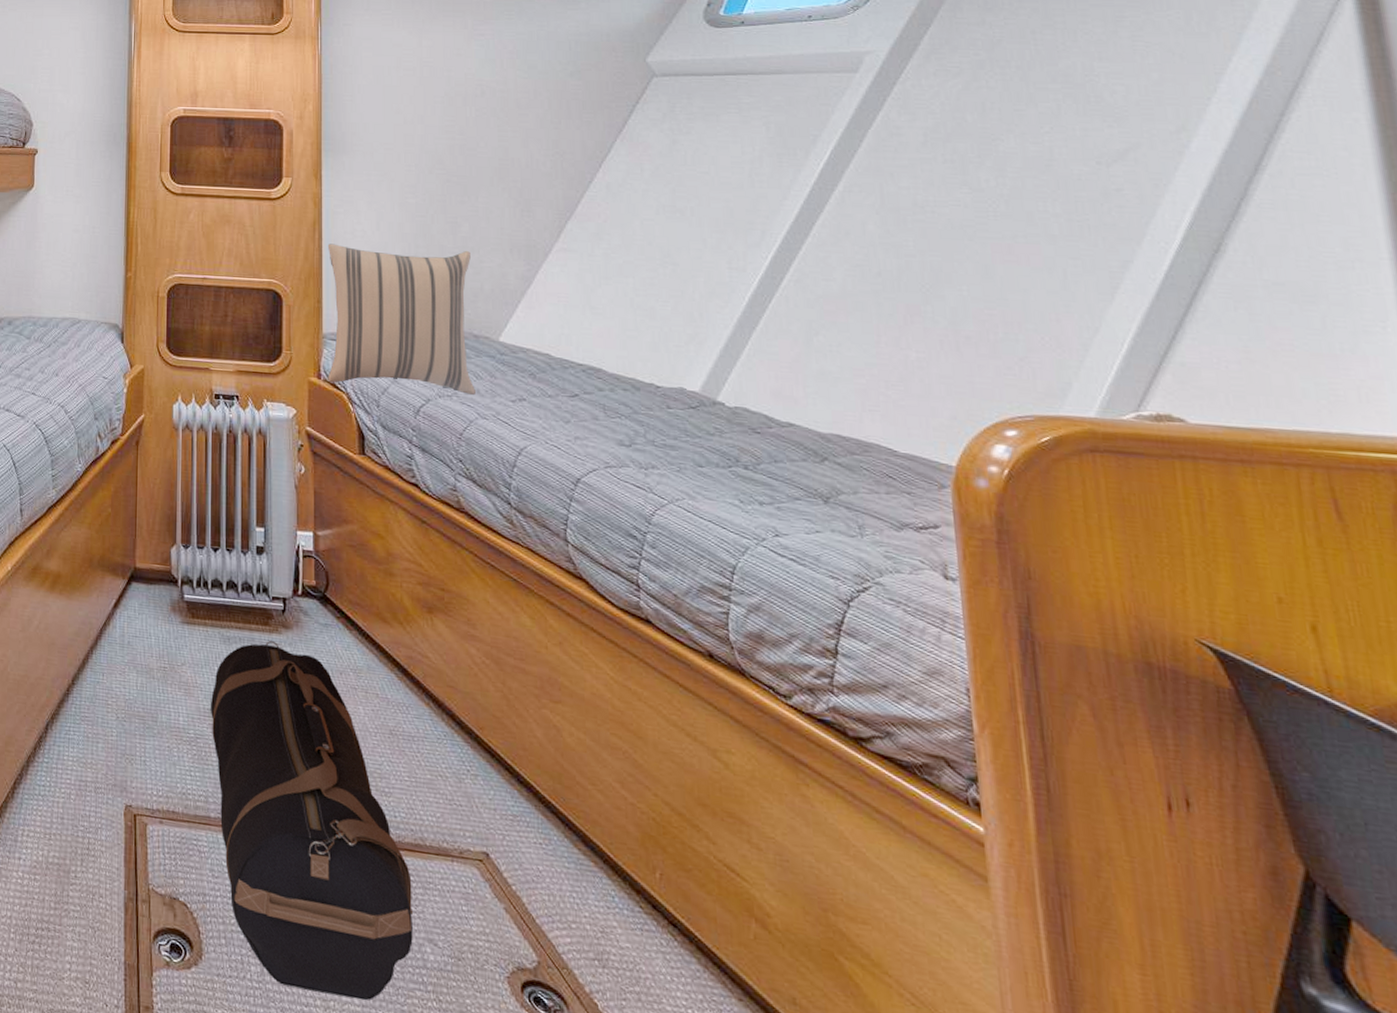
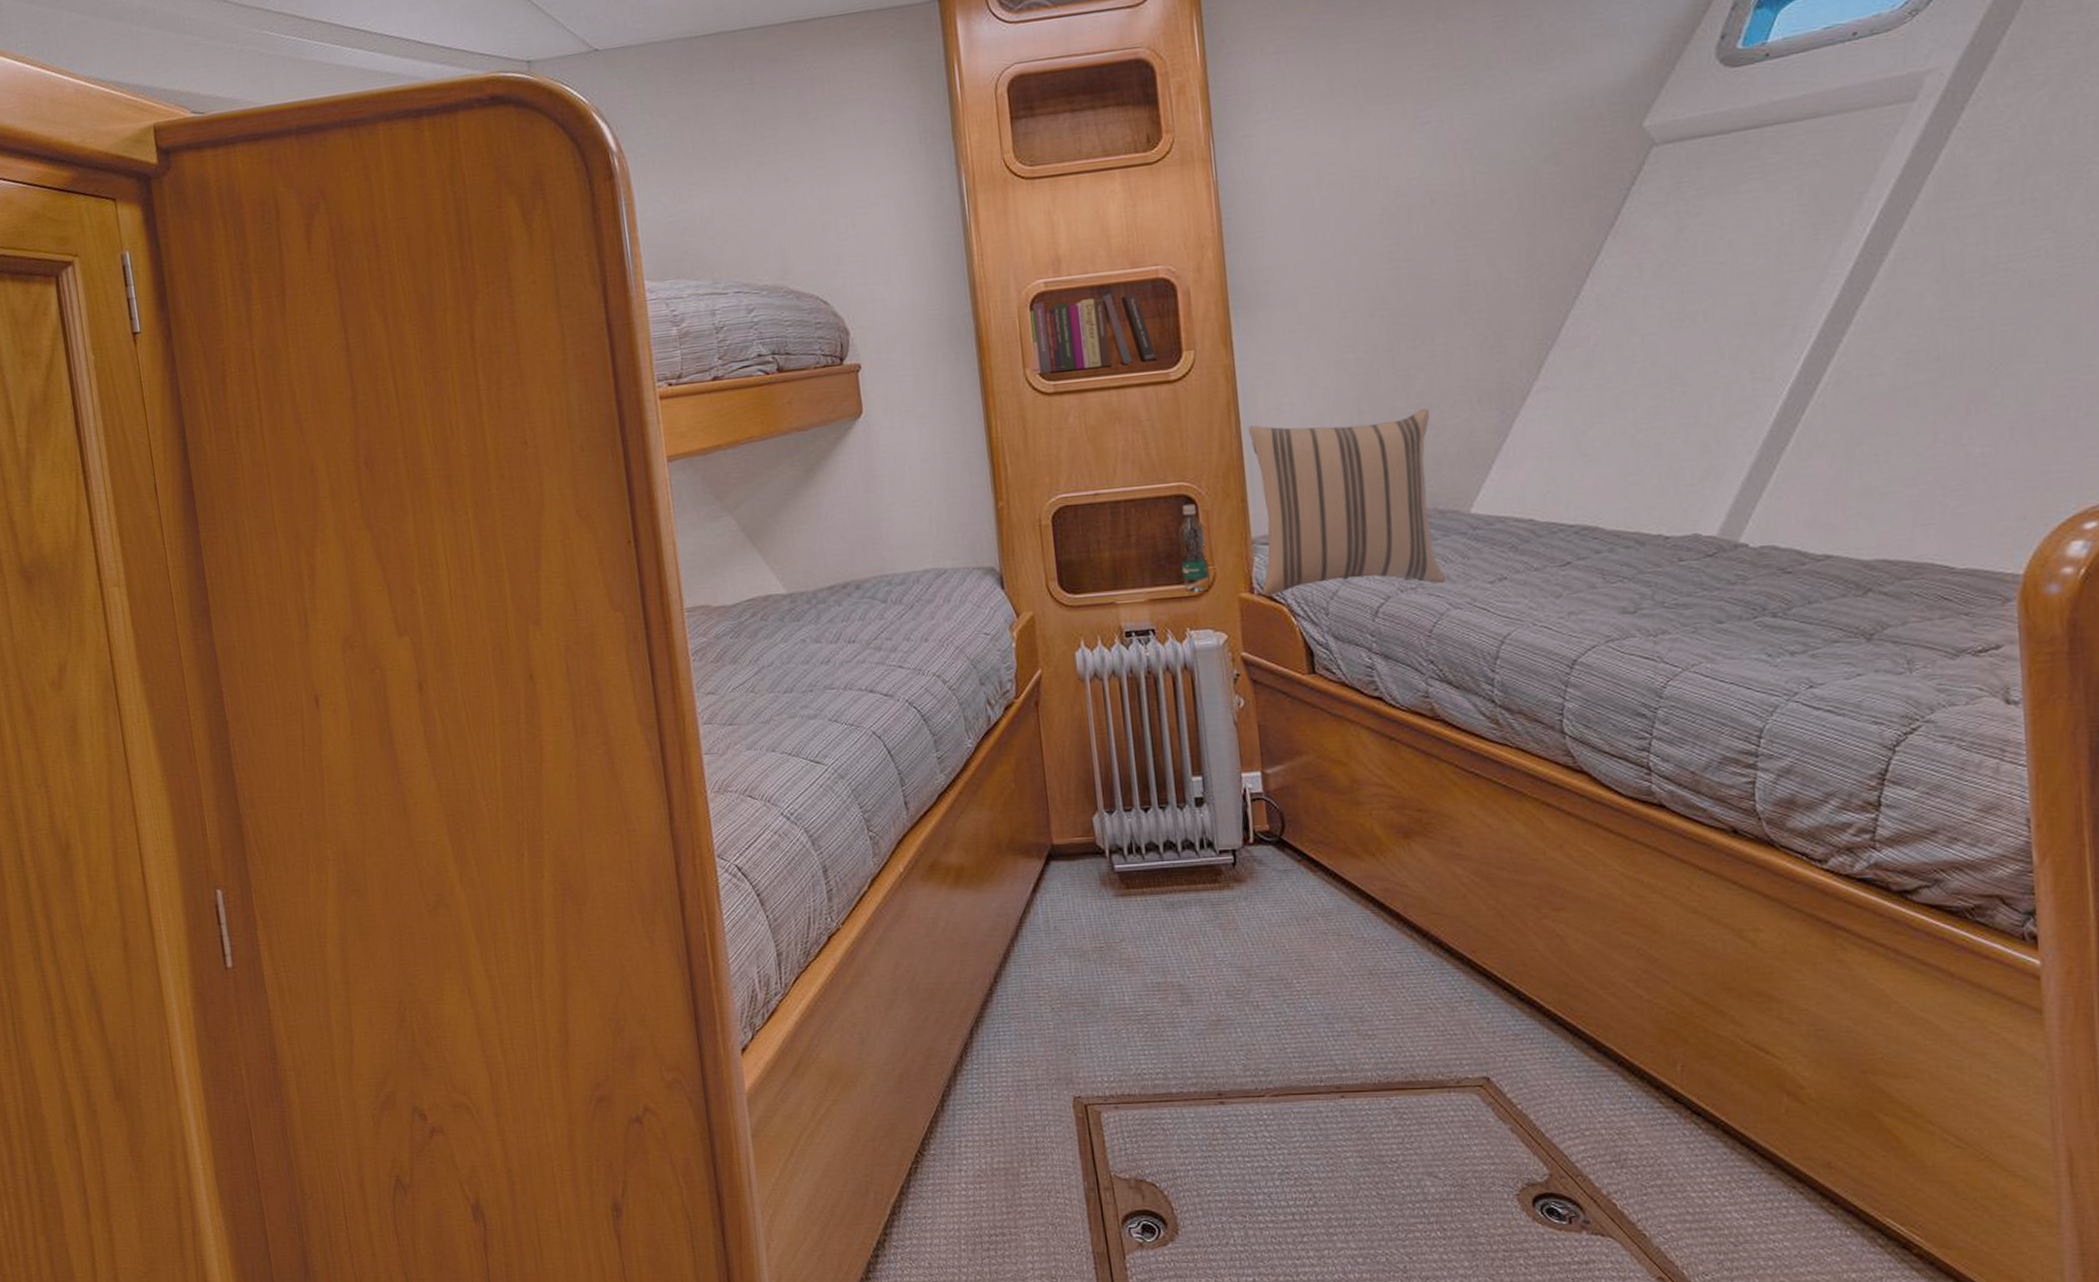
books: none [164,123,262,182] -> present [1028,292,1157,375]
duffel bag: present [210,640,413,1001] -> none [1158,898,1411,1244]
bottle: none [265,297,287,371] -> present [1178,503,1210,593]

